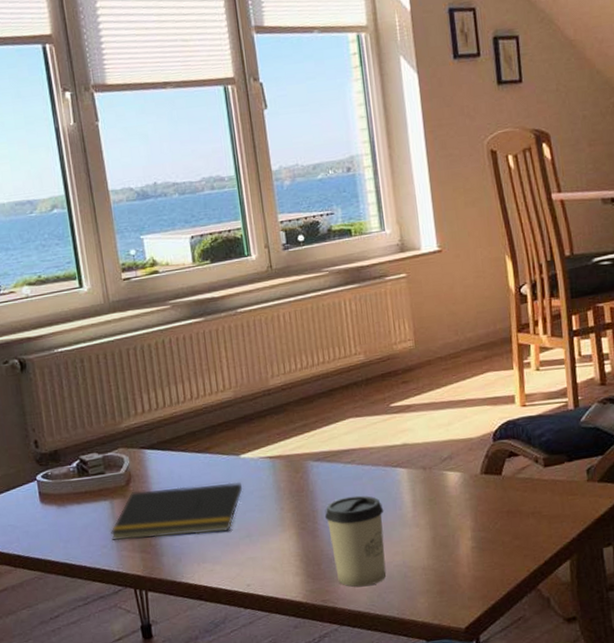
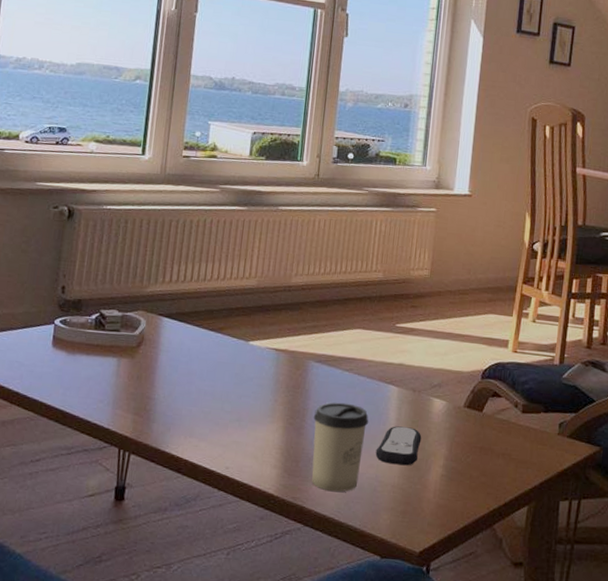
notepad: present [110,482,243,541] -> none [110,355,245,411]
remote control: none [397,506,443,548] -> present [375,426,422,466]

